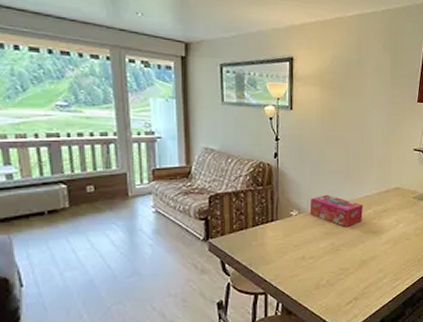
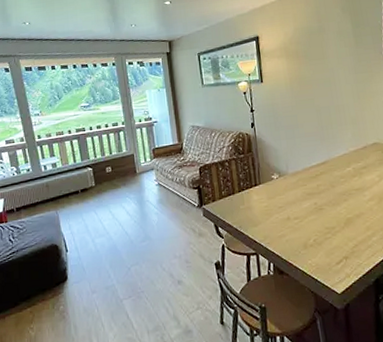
tissue box: present [309,194,364,227] -> none [289,156,343,186]

